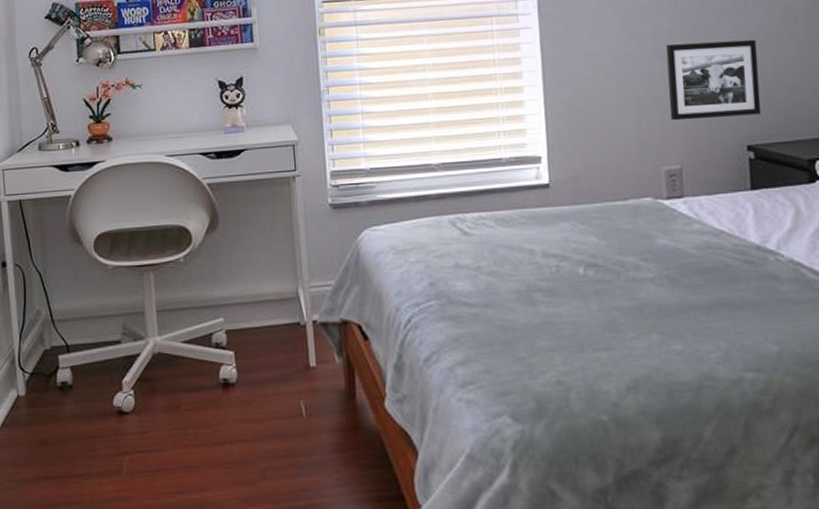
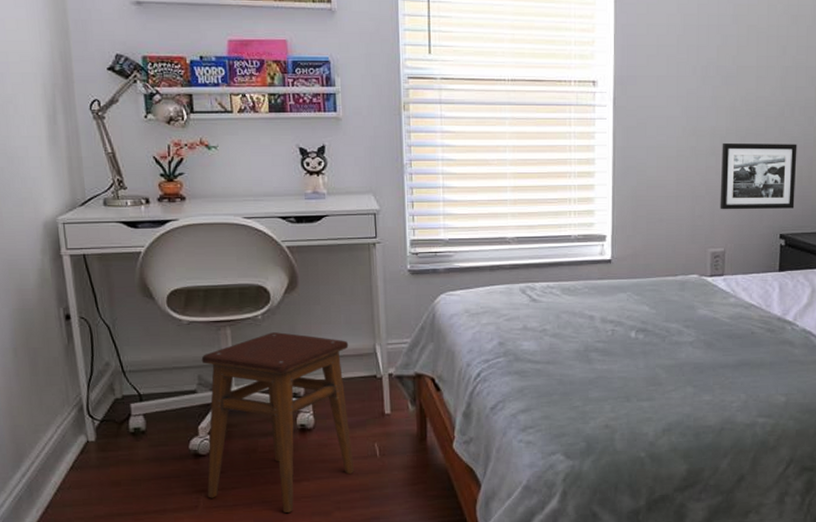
stool: none [125,276,280,480] -> present [201,332,355,513]

